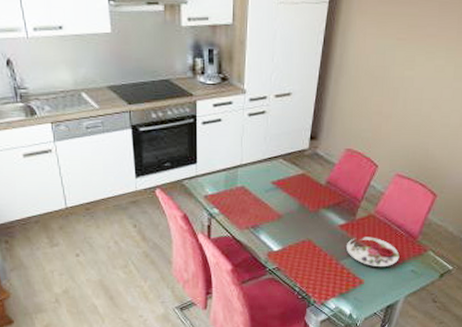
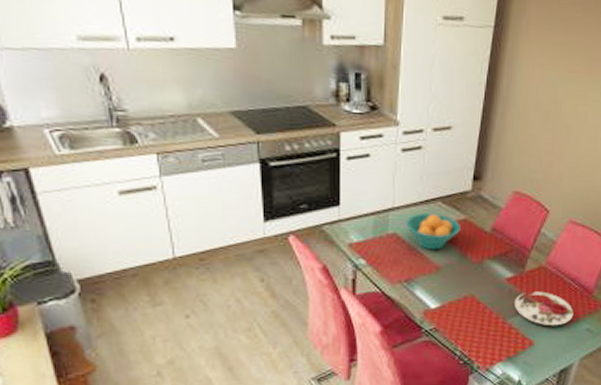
fruit bowl: none [252,169,299,201] -> present [406,213,460,250]

